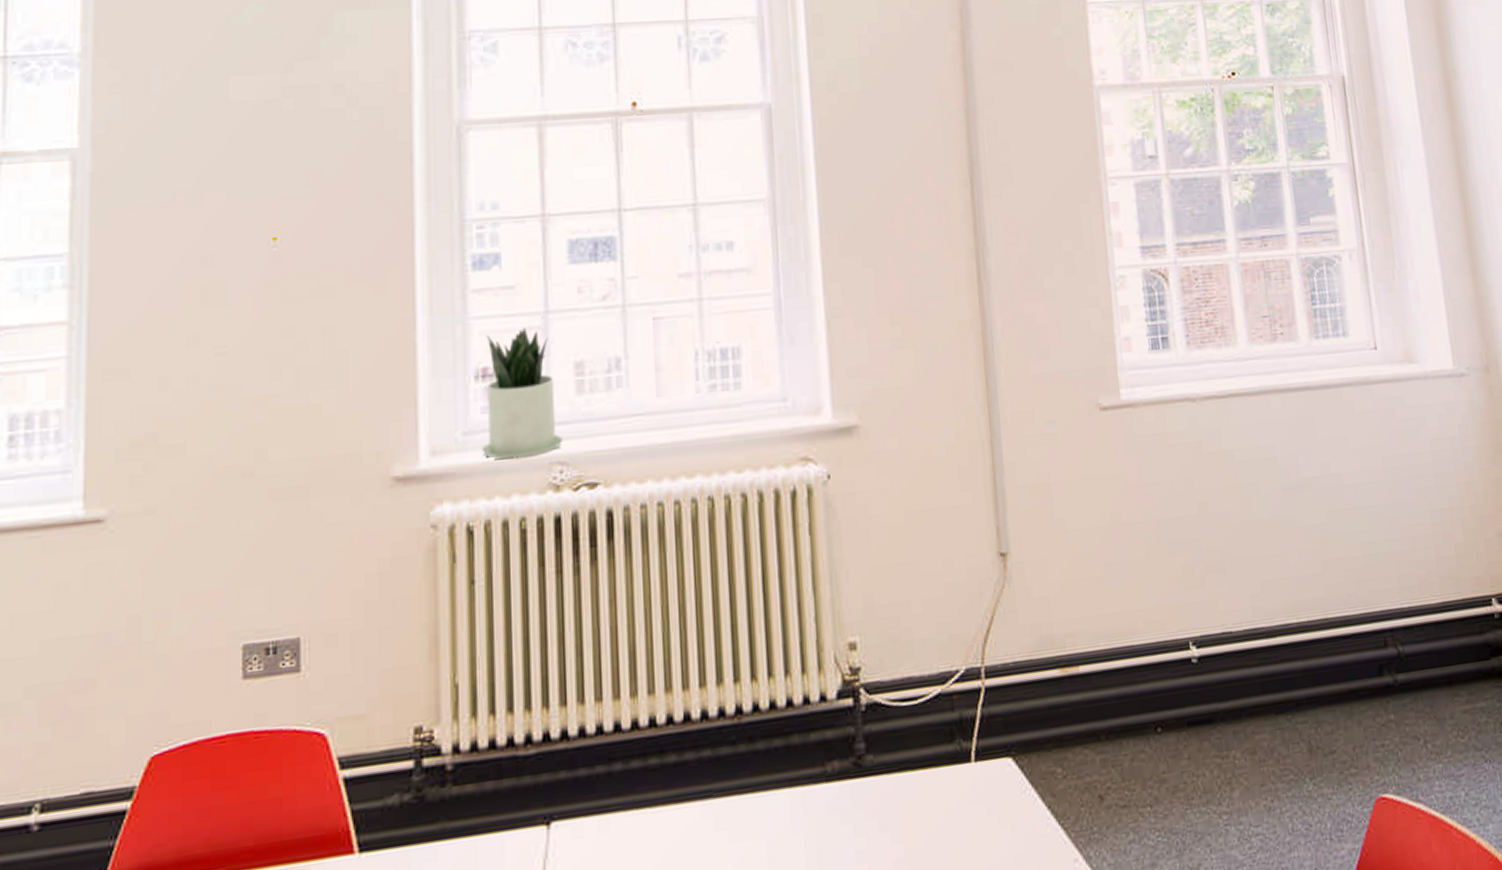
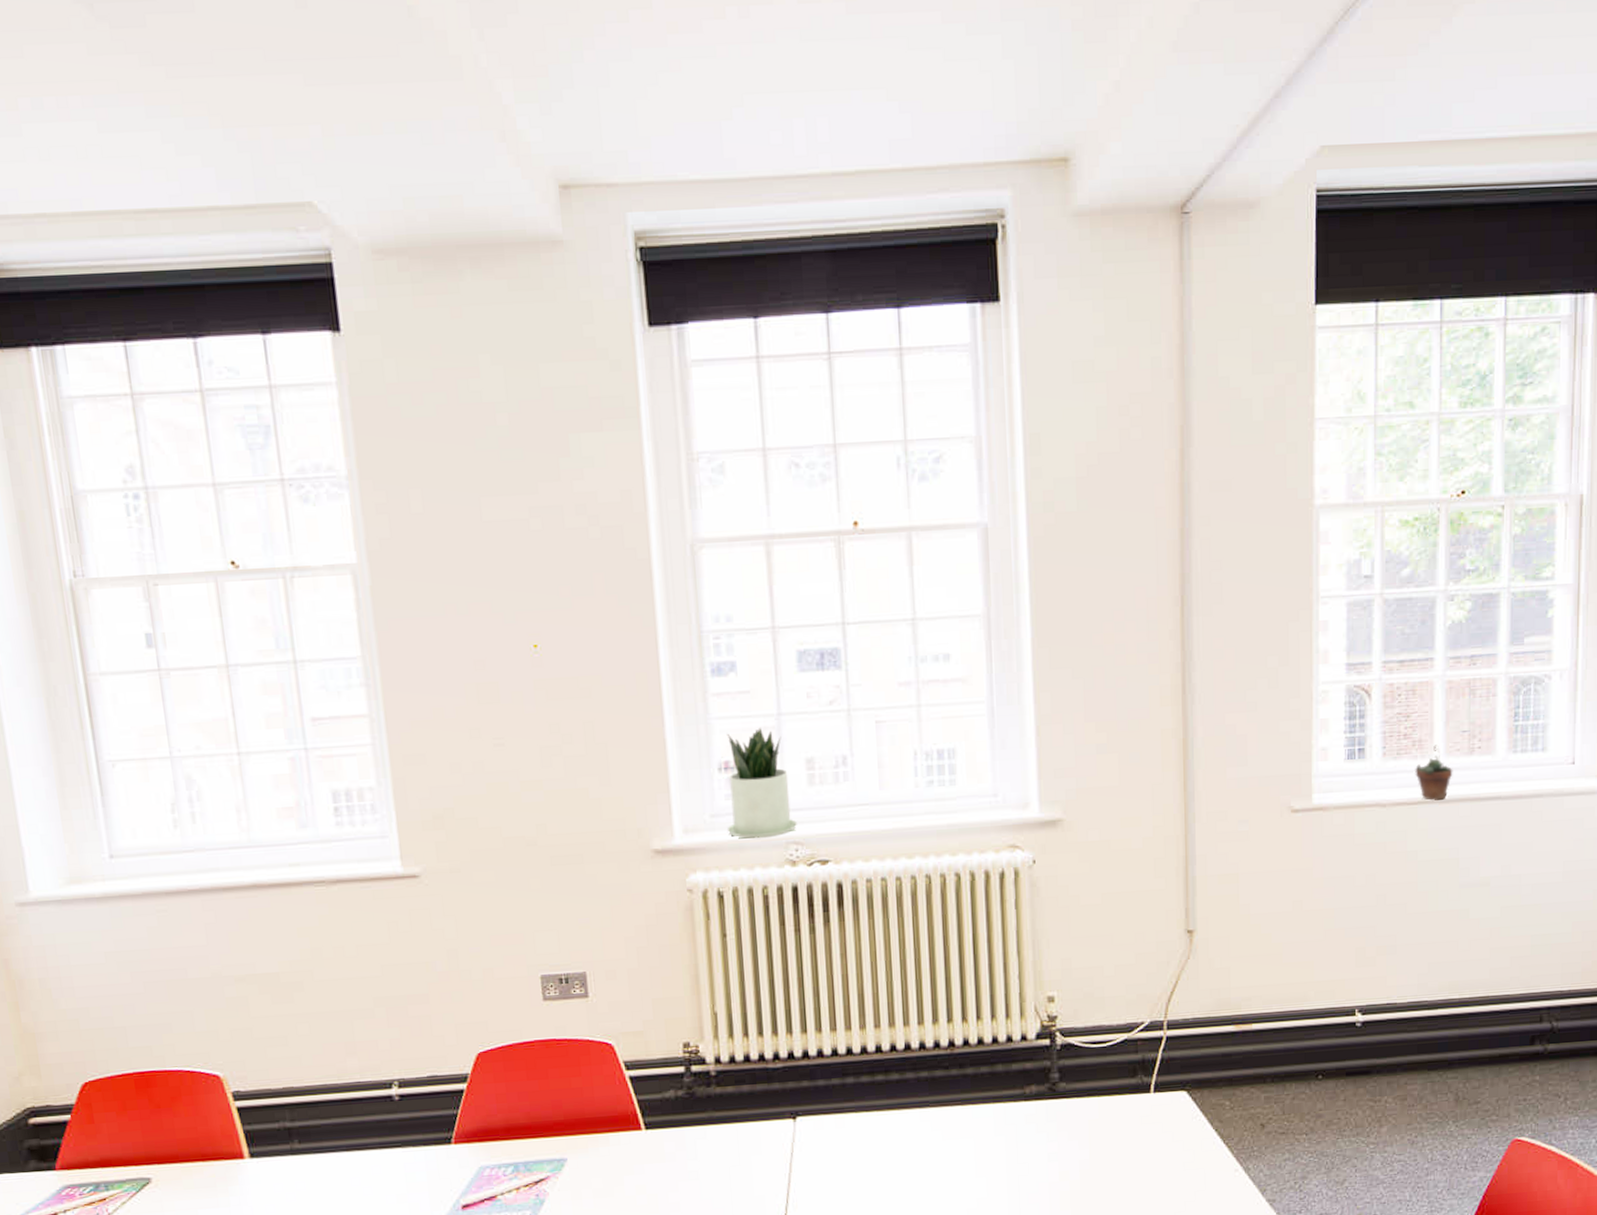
succulent plant: none [1220,331,1259,394] -> present [1415,744,1453,802]

